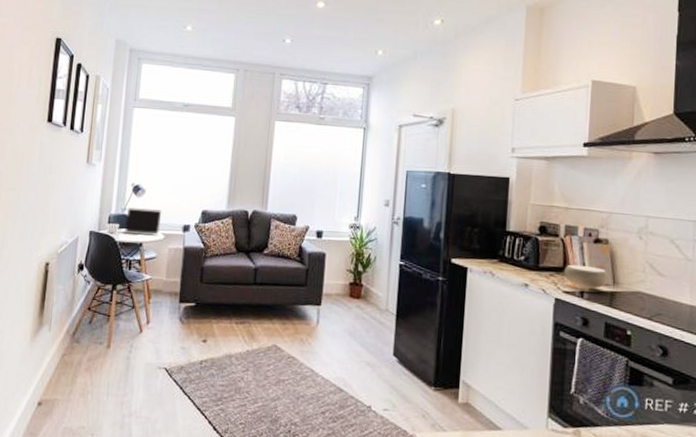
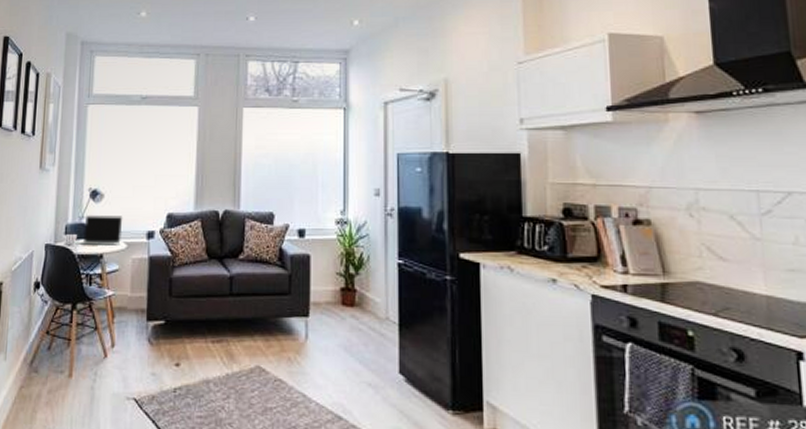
bowl: present [564,264,608,289] -> none [599,252,656,282]

